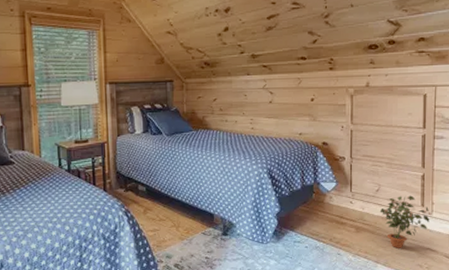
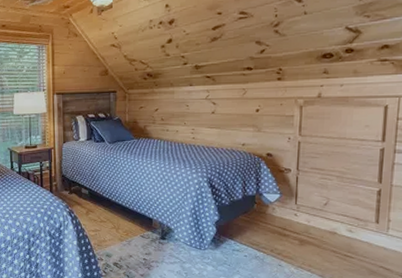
potted plant: present [379,195,431,249] -> none [327,211,387,264]

